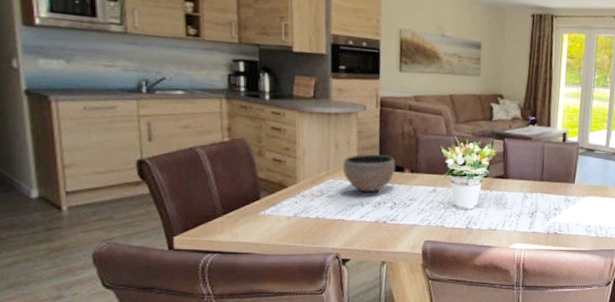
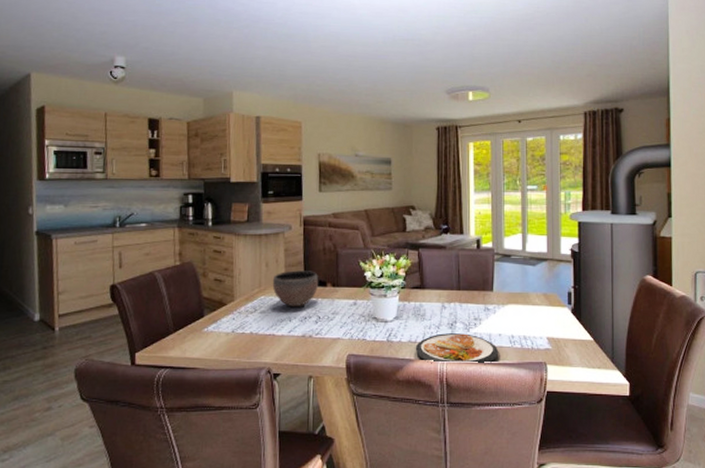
dish: none [494,222,575,252] -> present [415,333,499,365]

